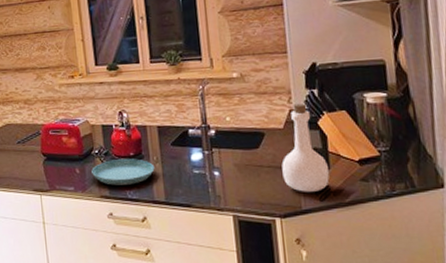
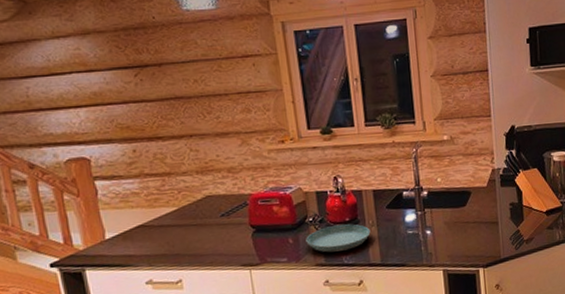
bottle: present [281,103,329,192] -> none [485,163,523,243]

